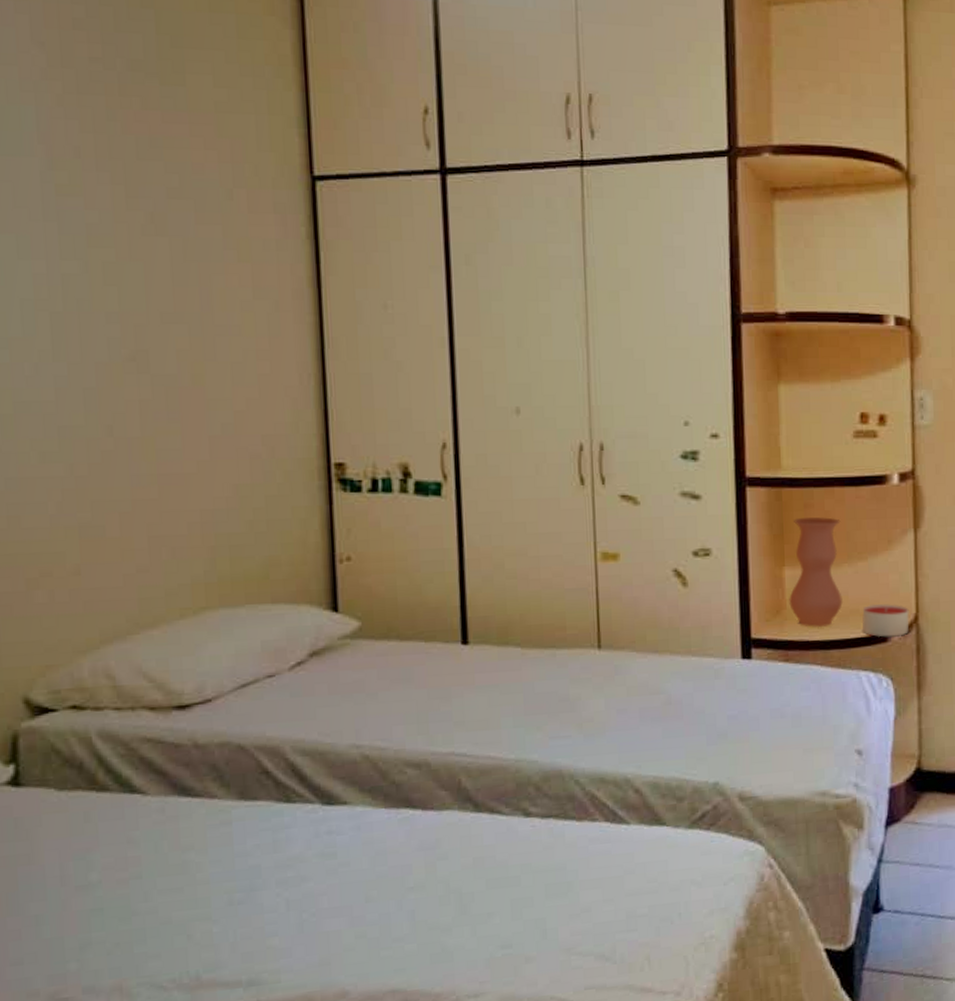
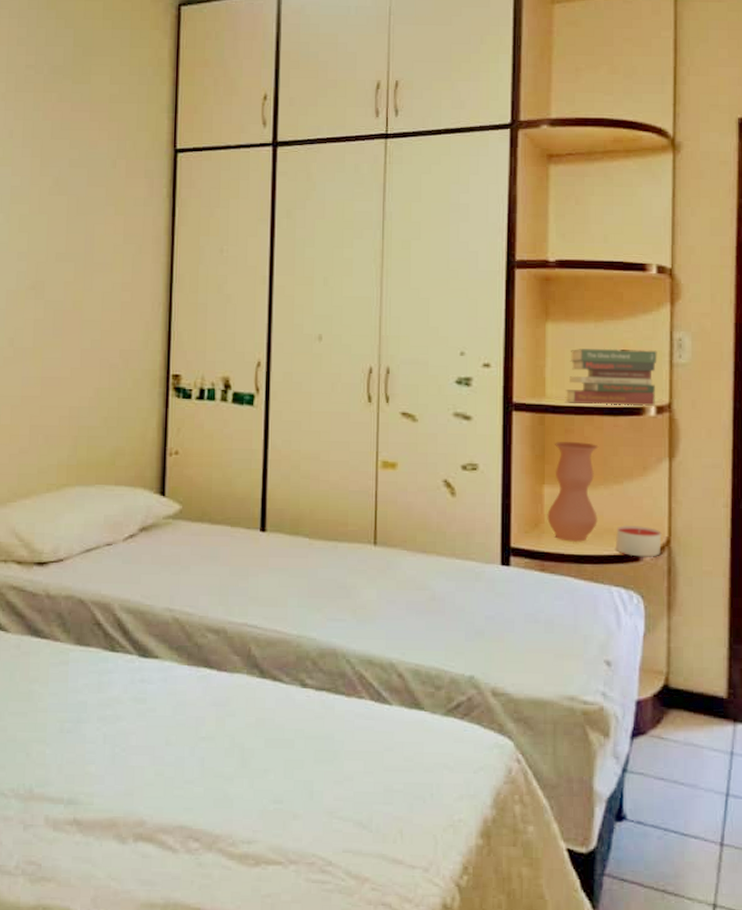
books: none [802,411,899,476] -> present [565,348,657,406]

